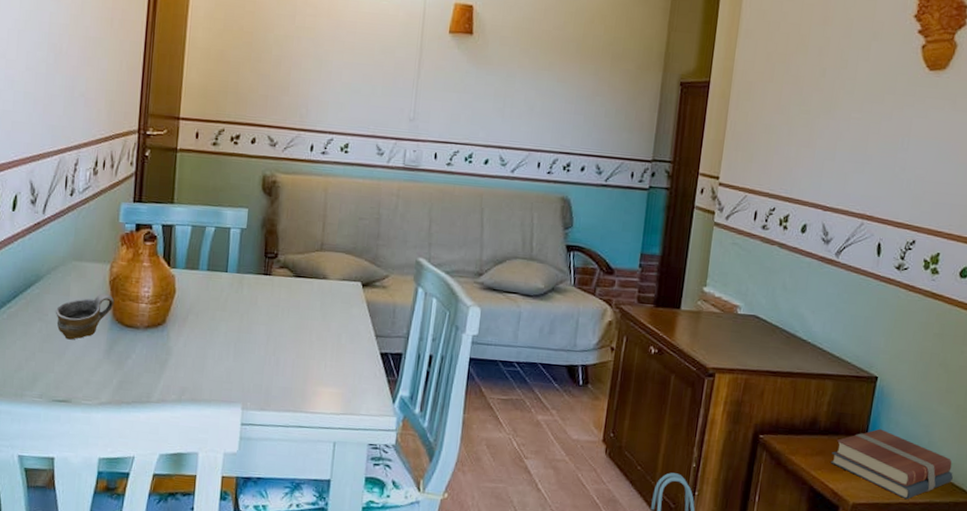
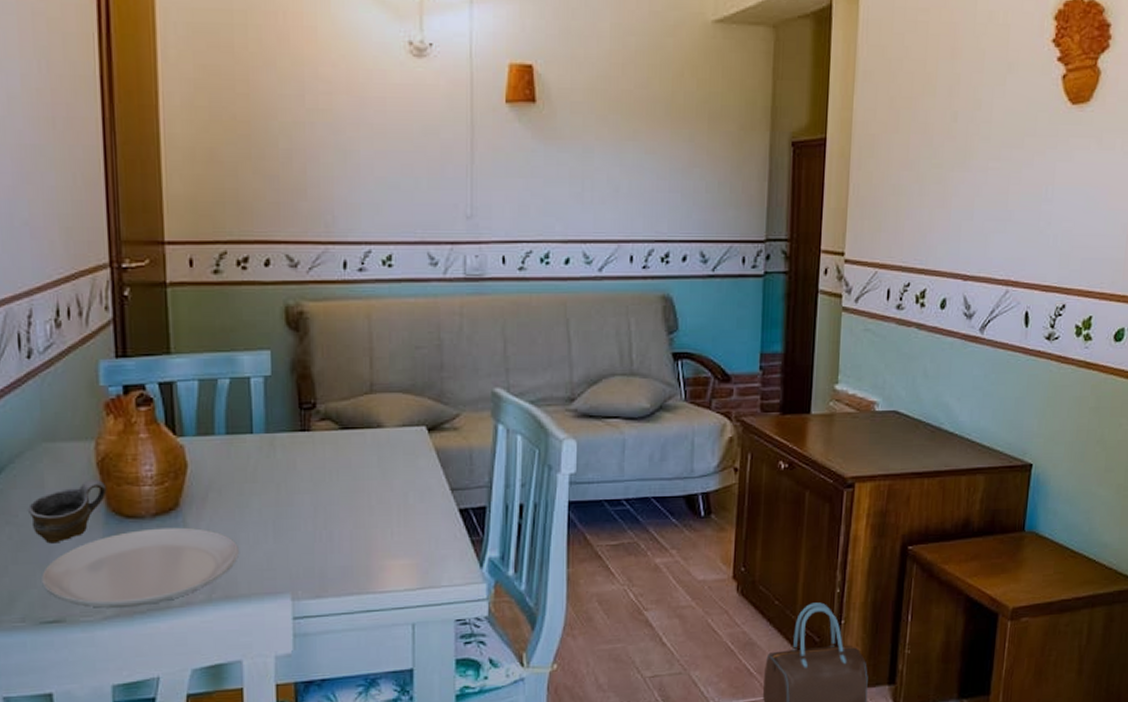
plate: none [58,337,206,398] -> present [41,527,239,608]
books: present [831,428,953,500] -> none [987,521,1116,596]

